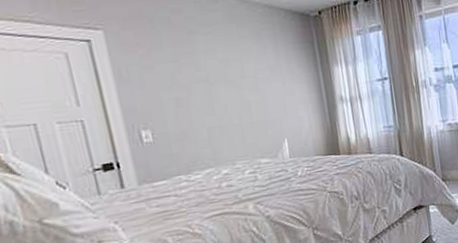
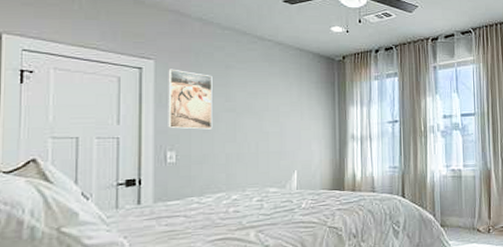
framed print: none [121,39,187,106] -> present [168,69,213,130]

